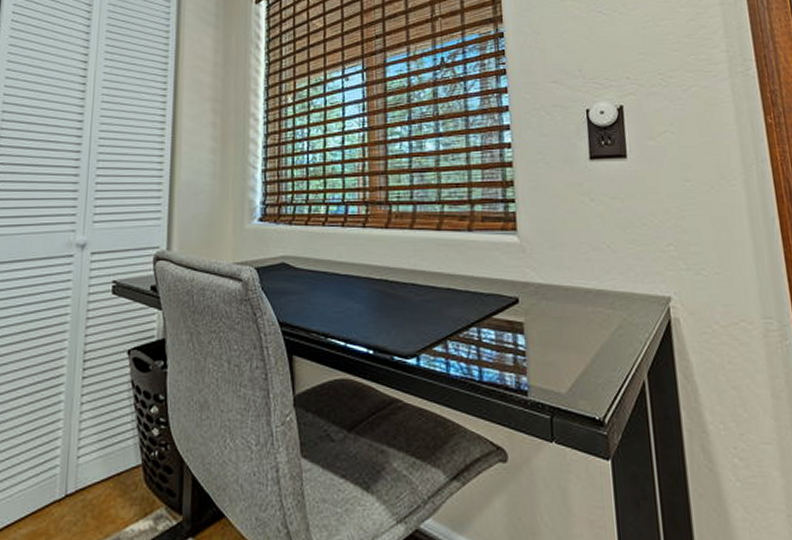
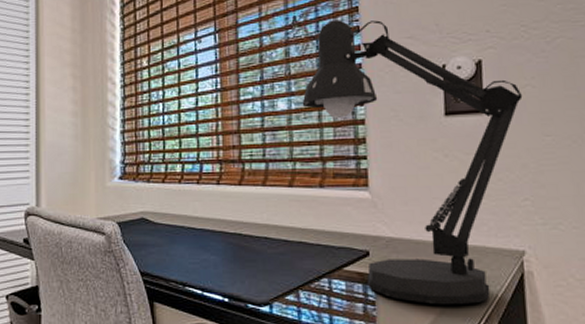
desk lamp: none [450,62,663,355] -> present [302,20,523,305]

